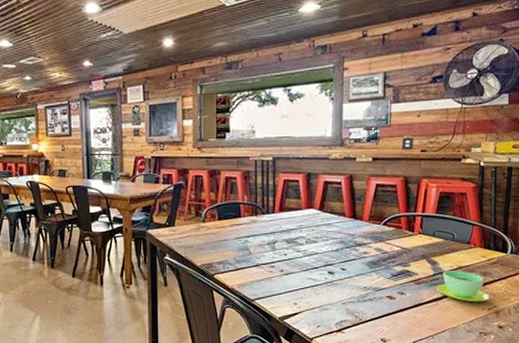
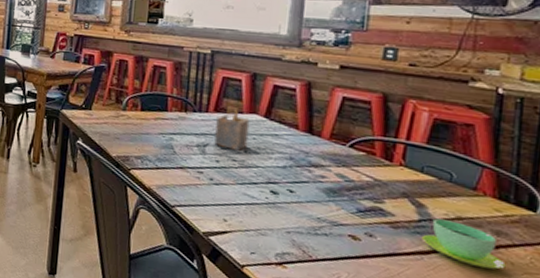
napkin holder: none [282,204,308,242] -> present [214,105,250,151]

